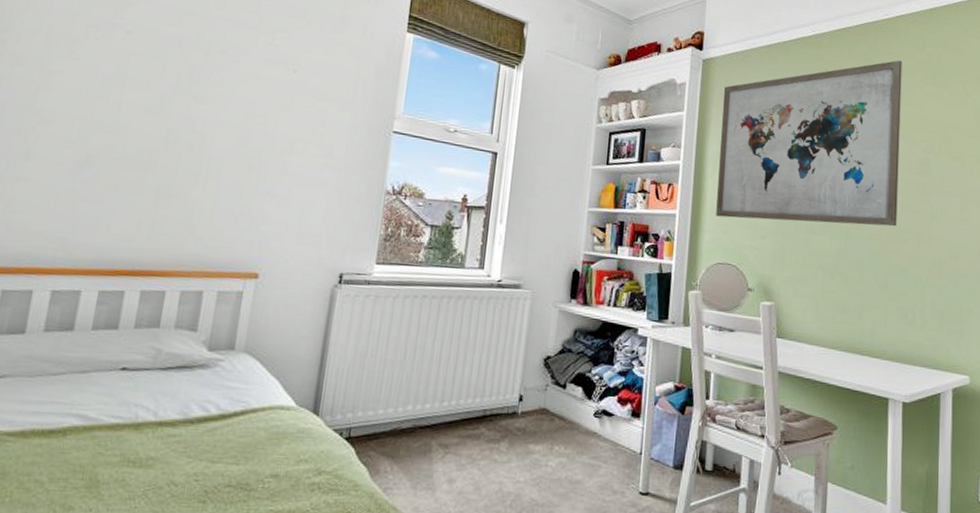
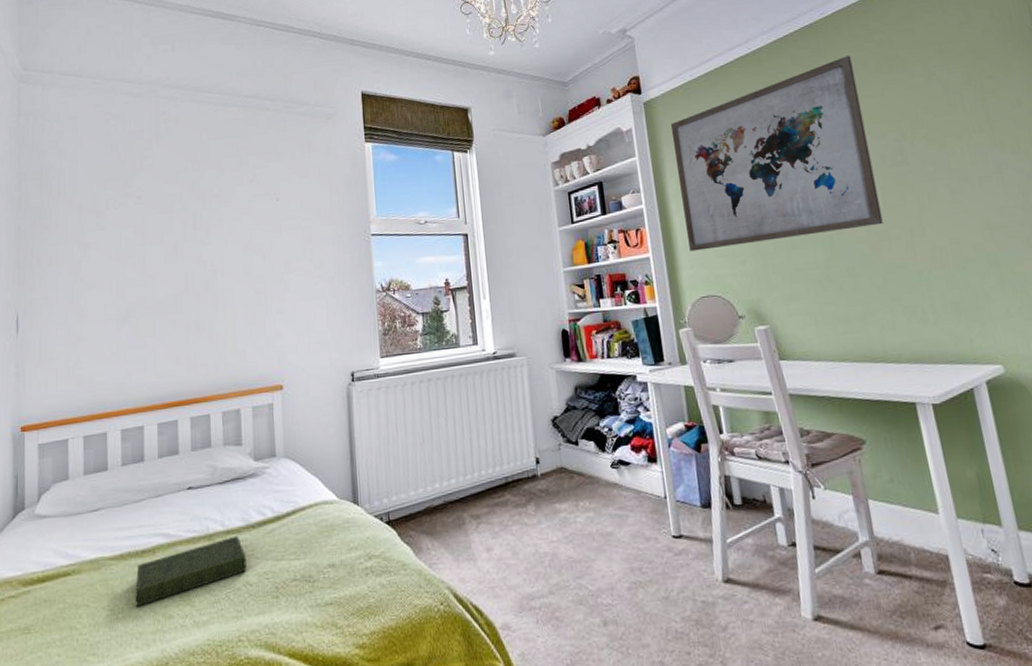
book: none [28,429,177,493] -> present [135,535,247,608]

